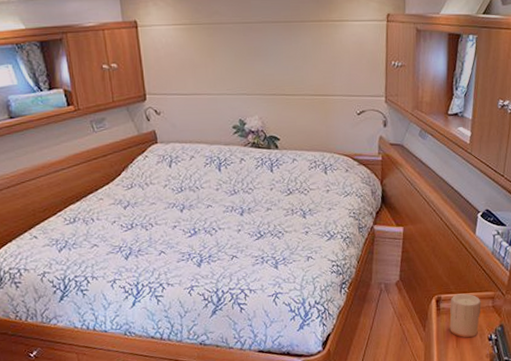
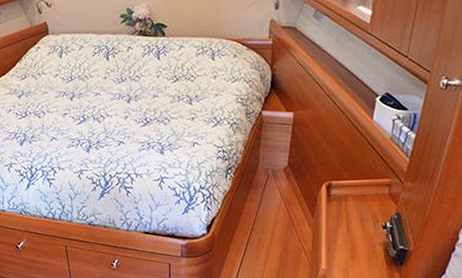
candle: present [449,293,481,338] -> none [340,180,376,226]

